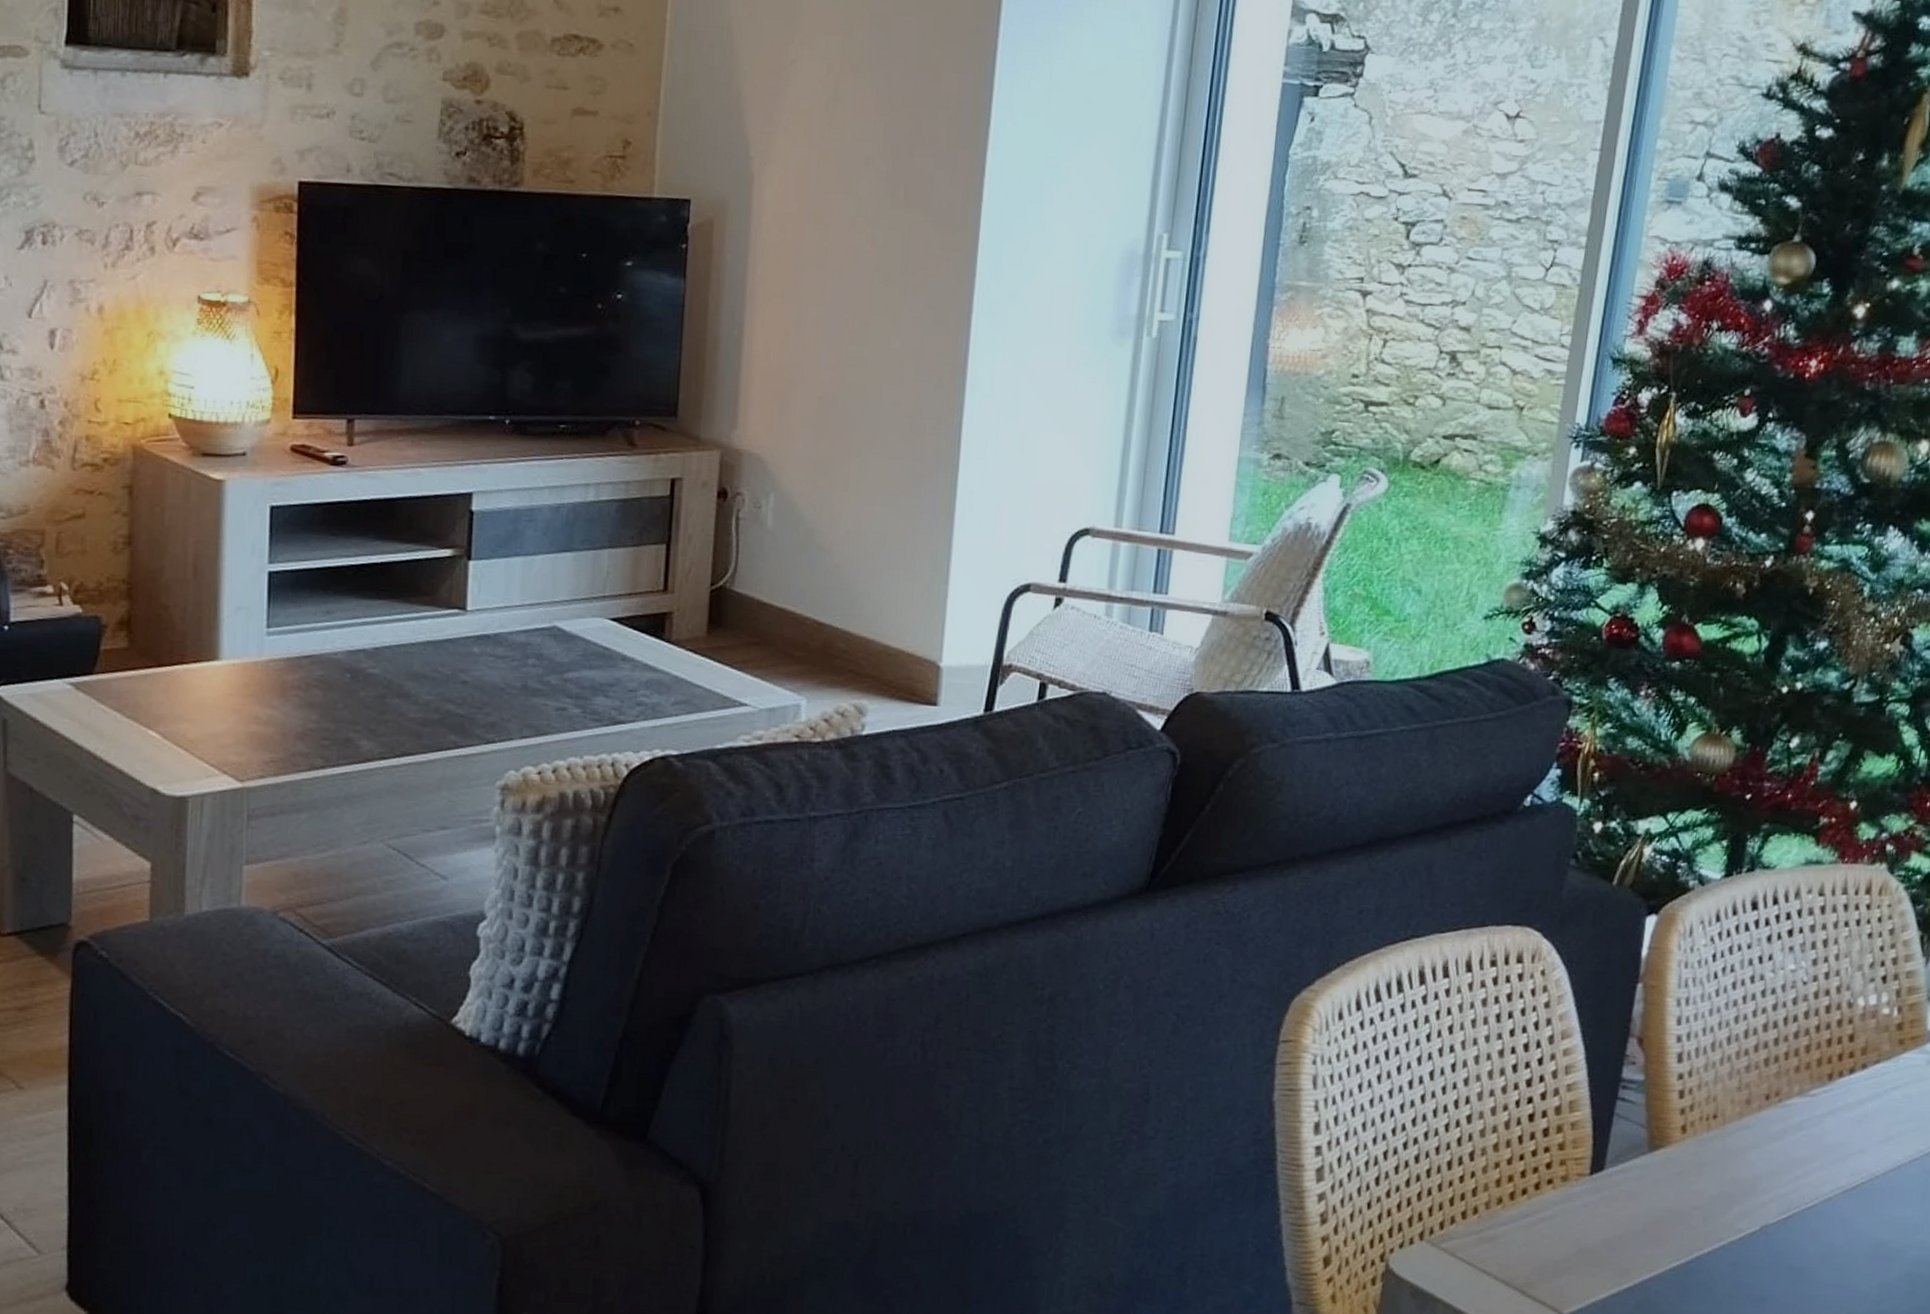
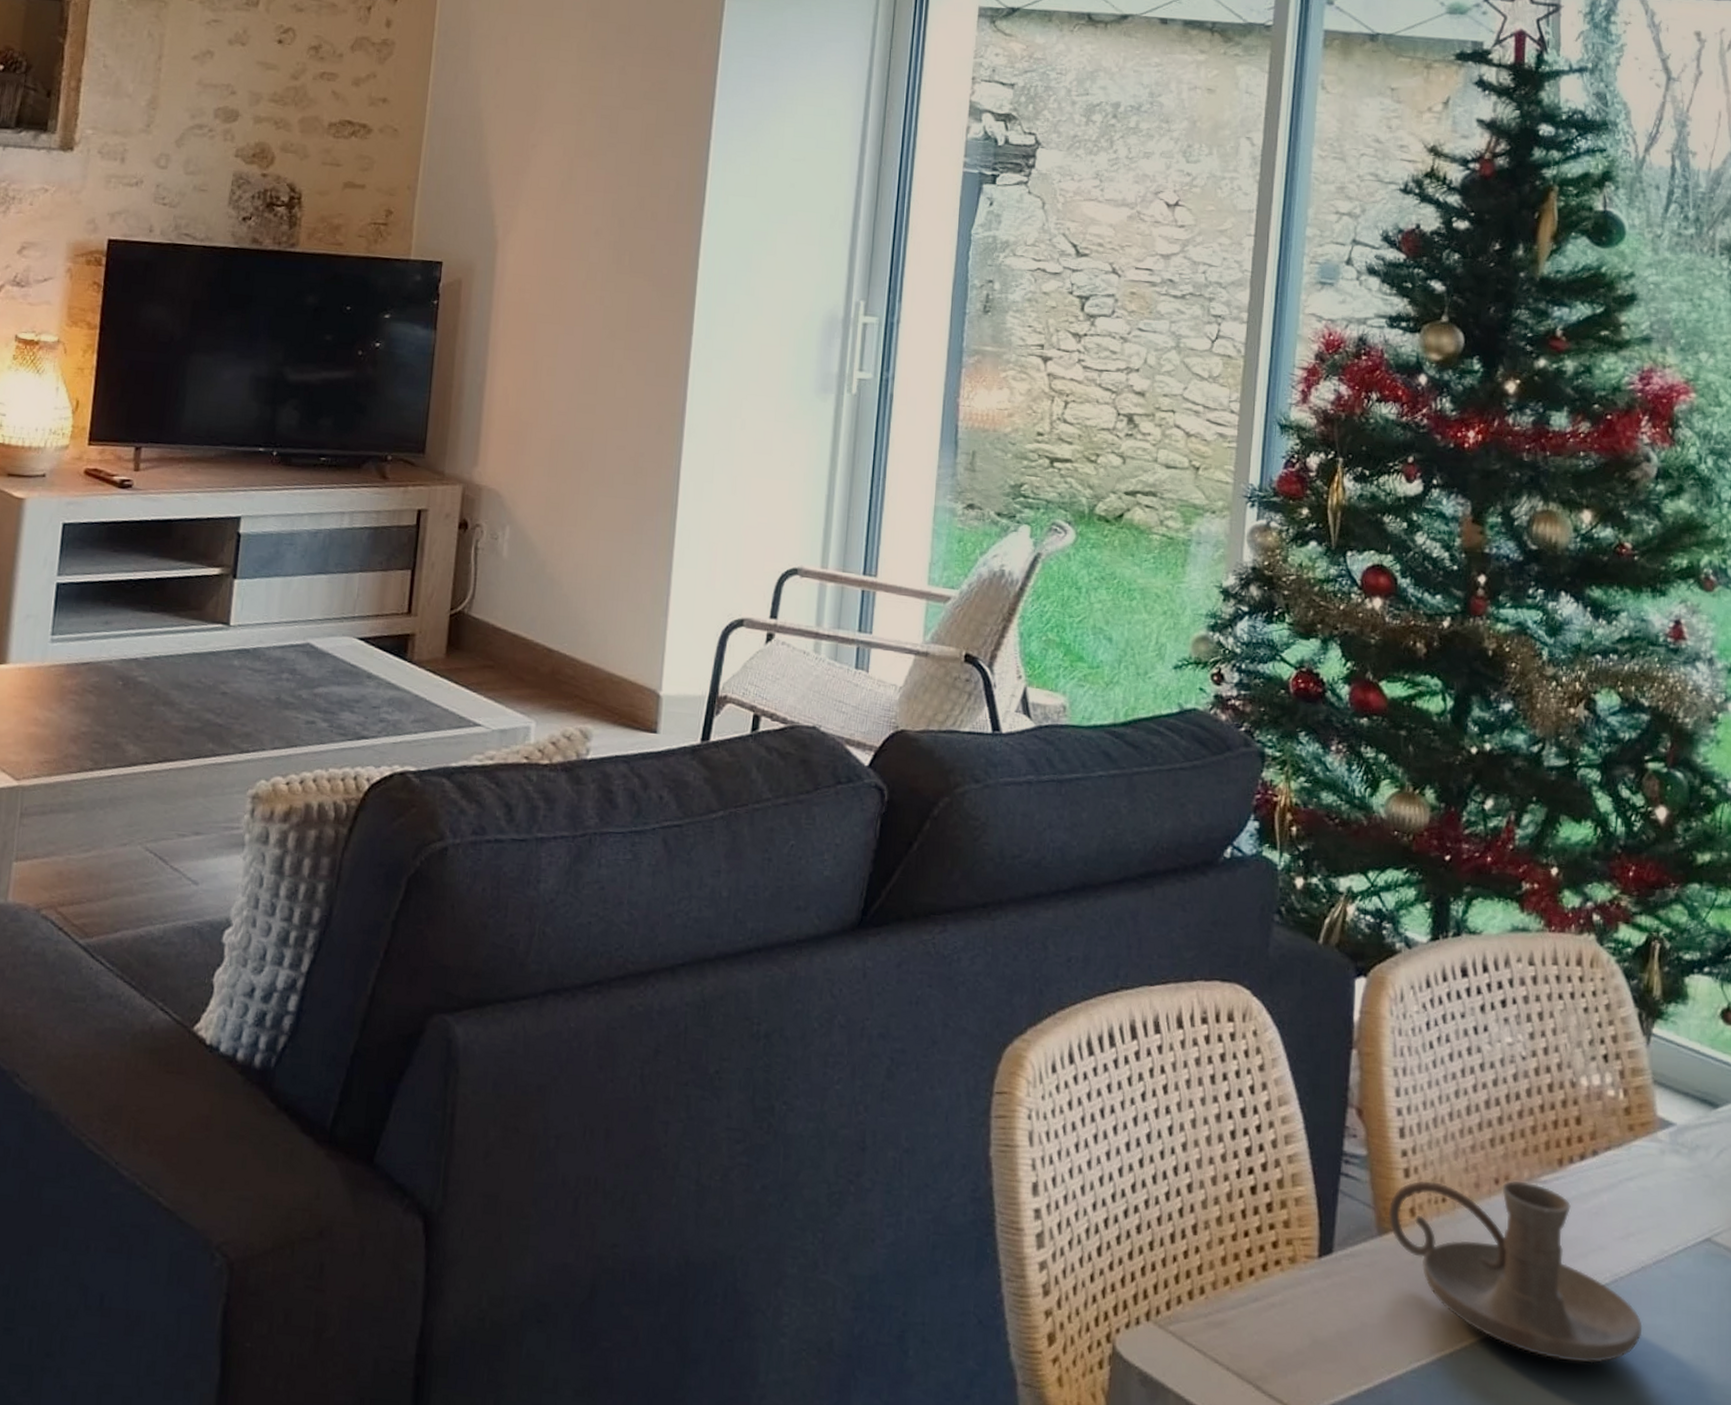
candle holder: none [1660,1095,1893,1253] -> present [1388,1180,1643,1364]

